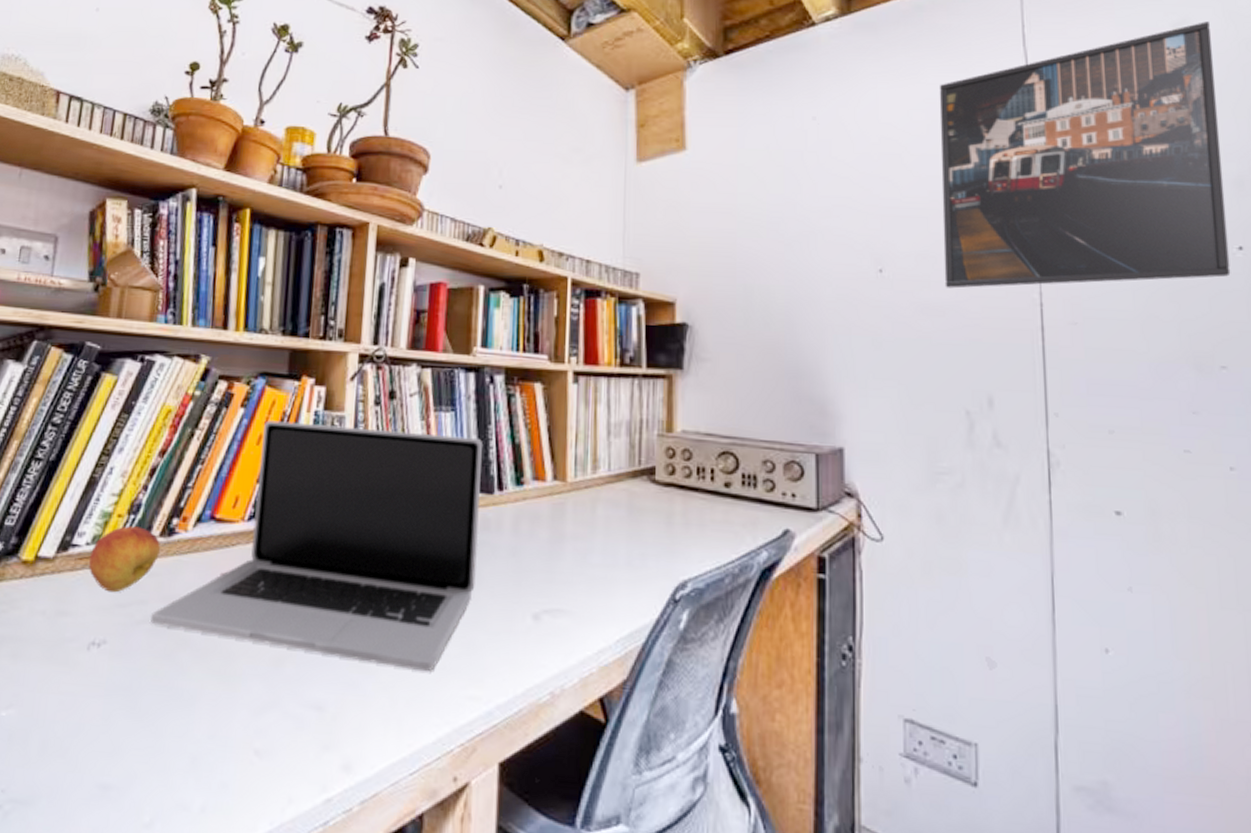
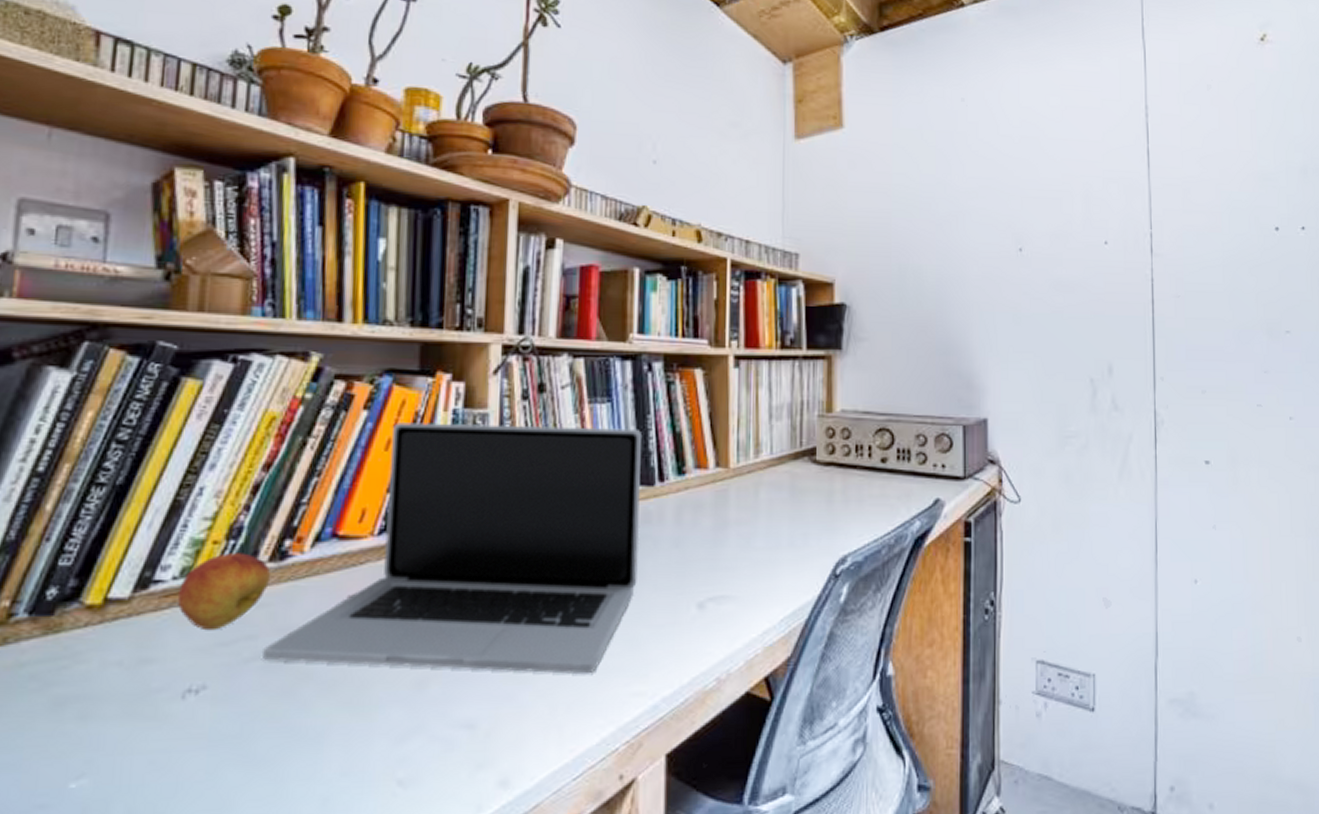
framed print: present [939,22,1231,289] -> none [1072,25,1296,266]

